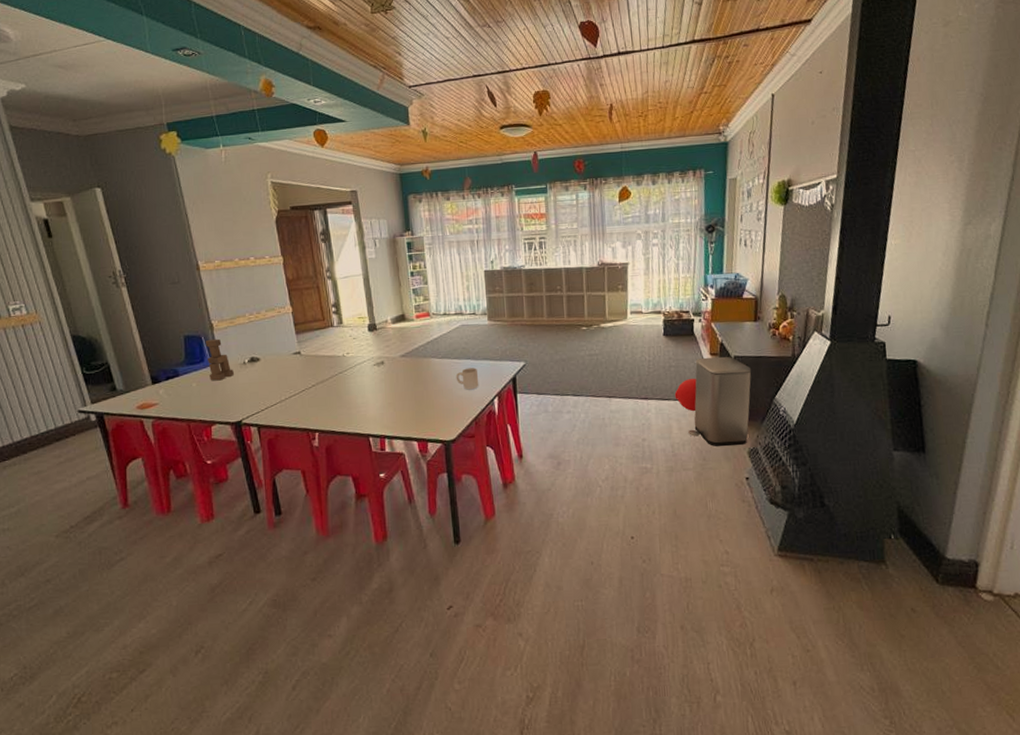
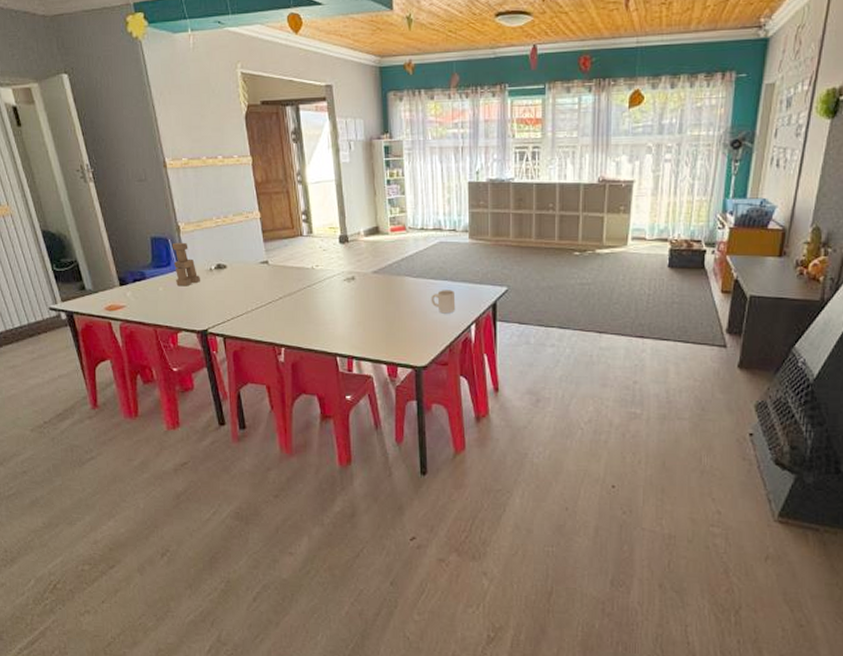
ball: present [674,378,697,411] -> none [675,317,702,354]
pedal bin: present [688,356,752,446] -> none [687,295,769,396]

